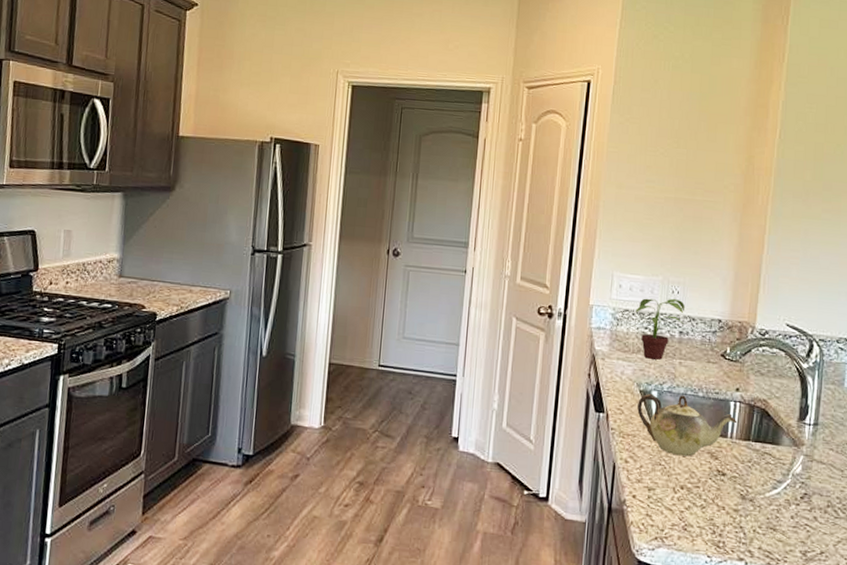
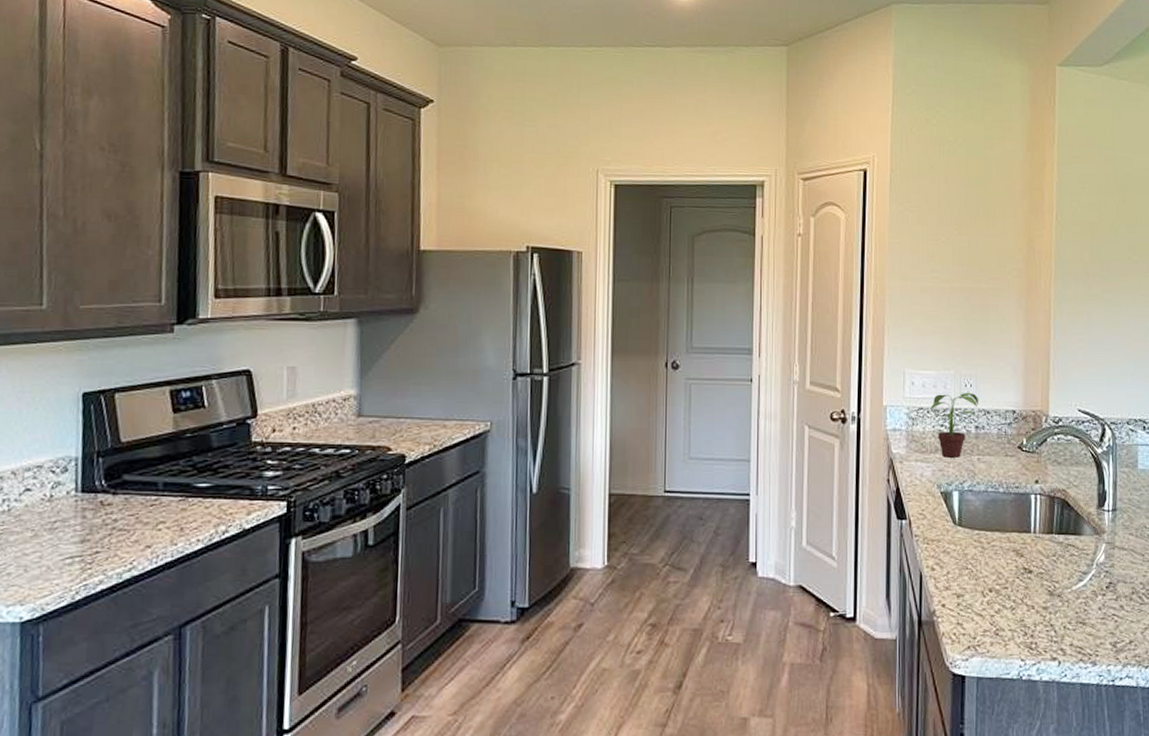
teapot: present [637,393,738,457] -> none [939,492,1039,557]

